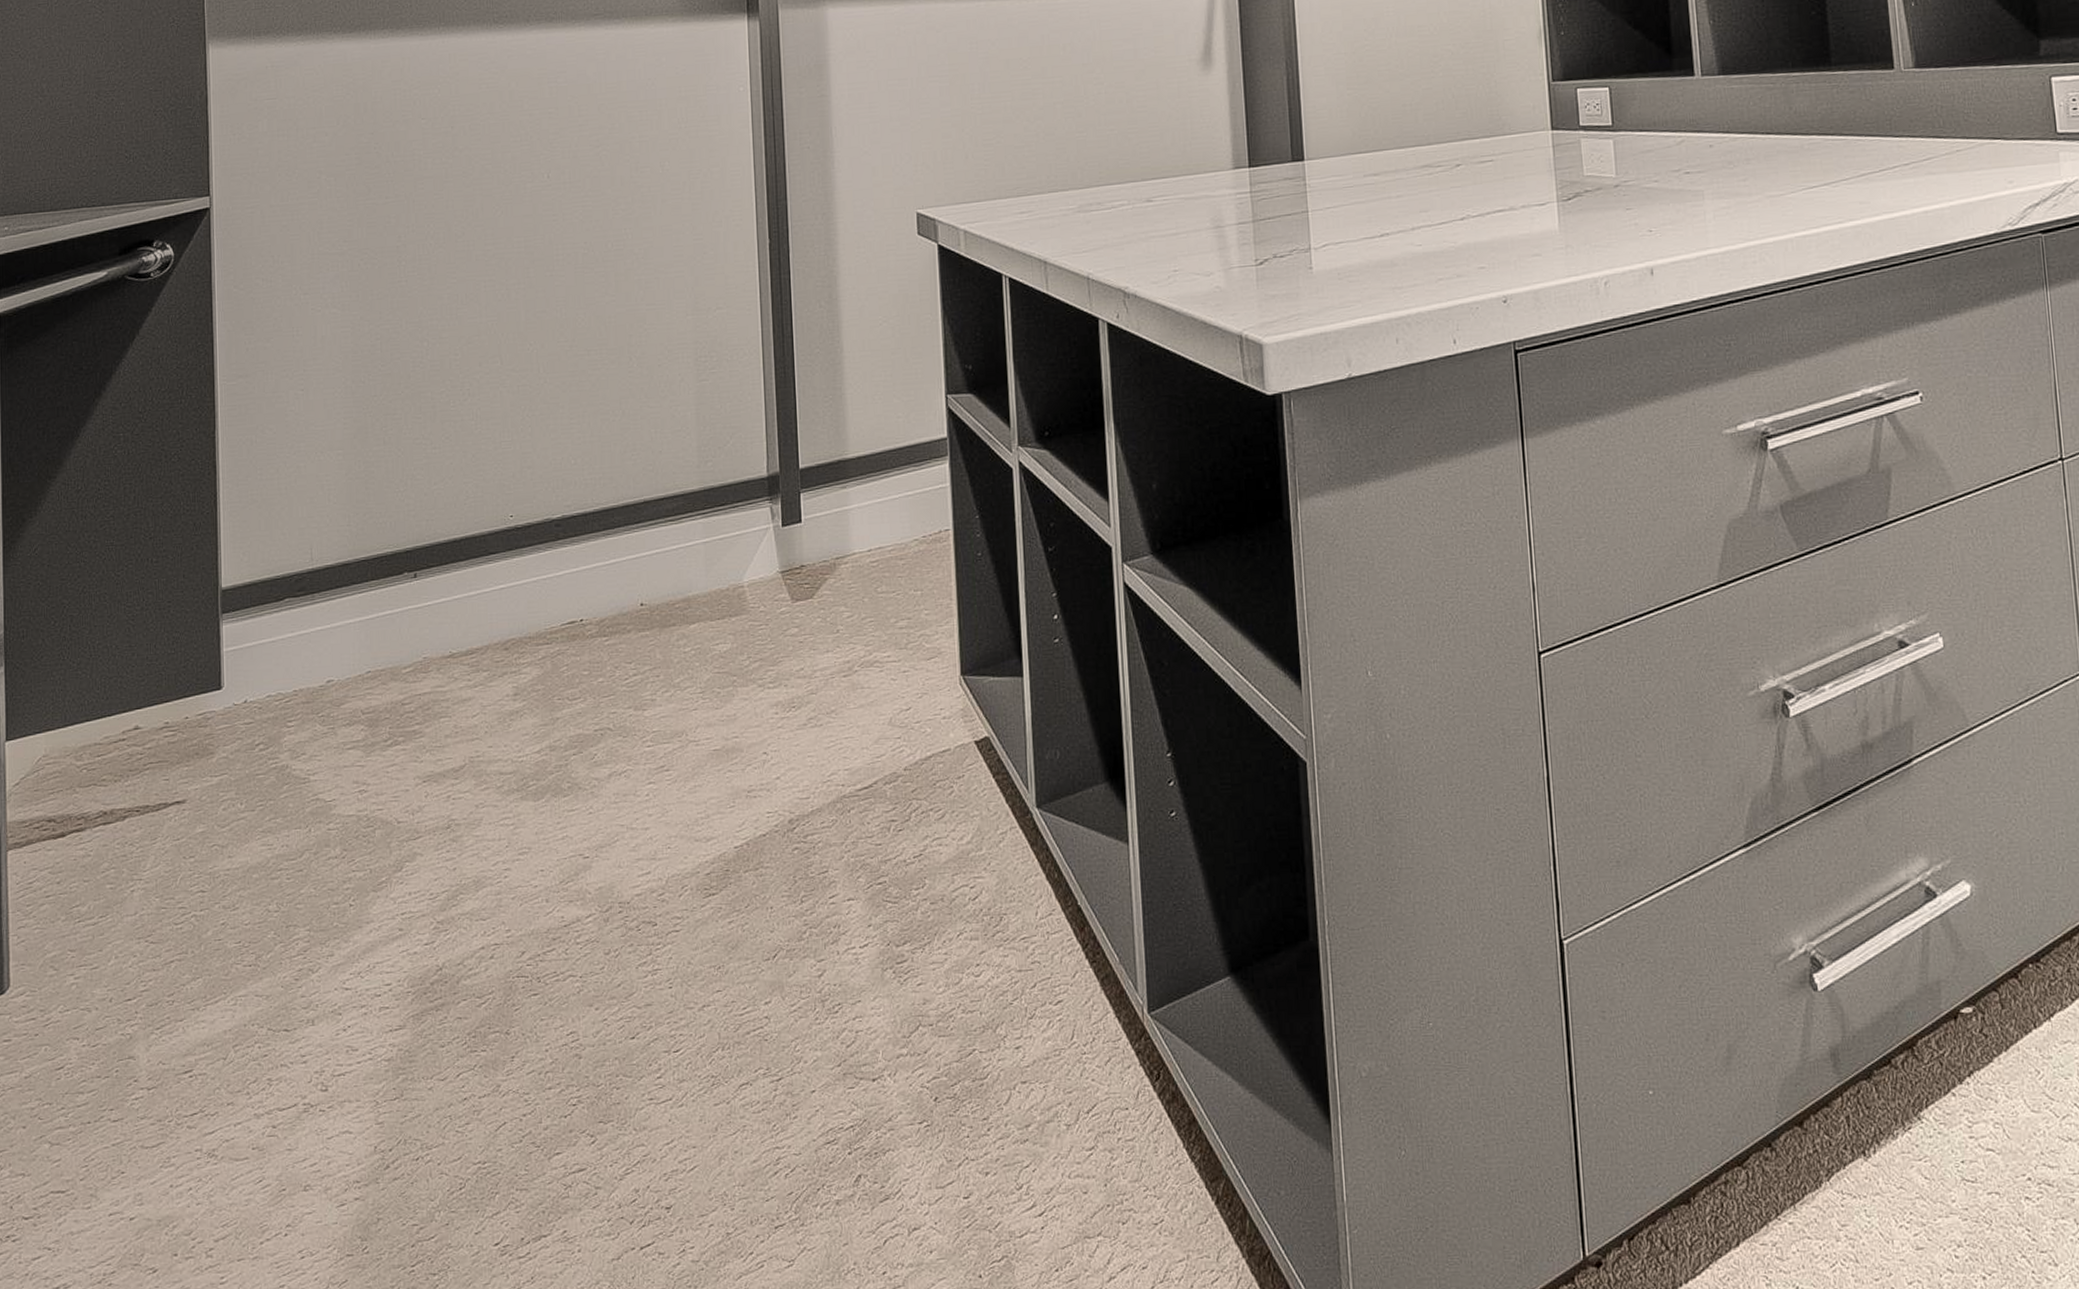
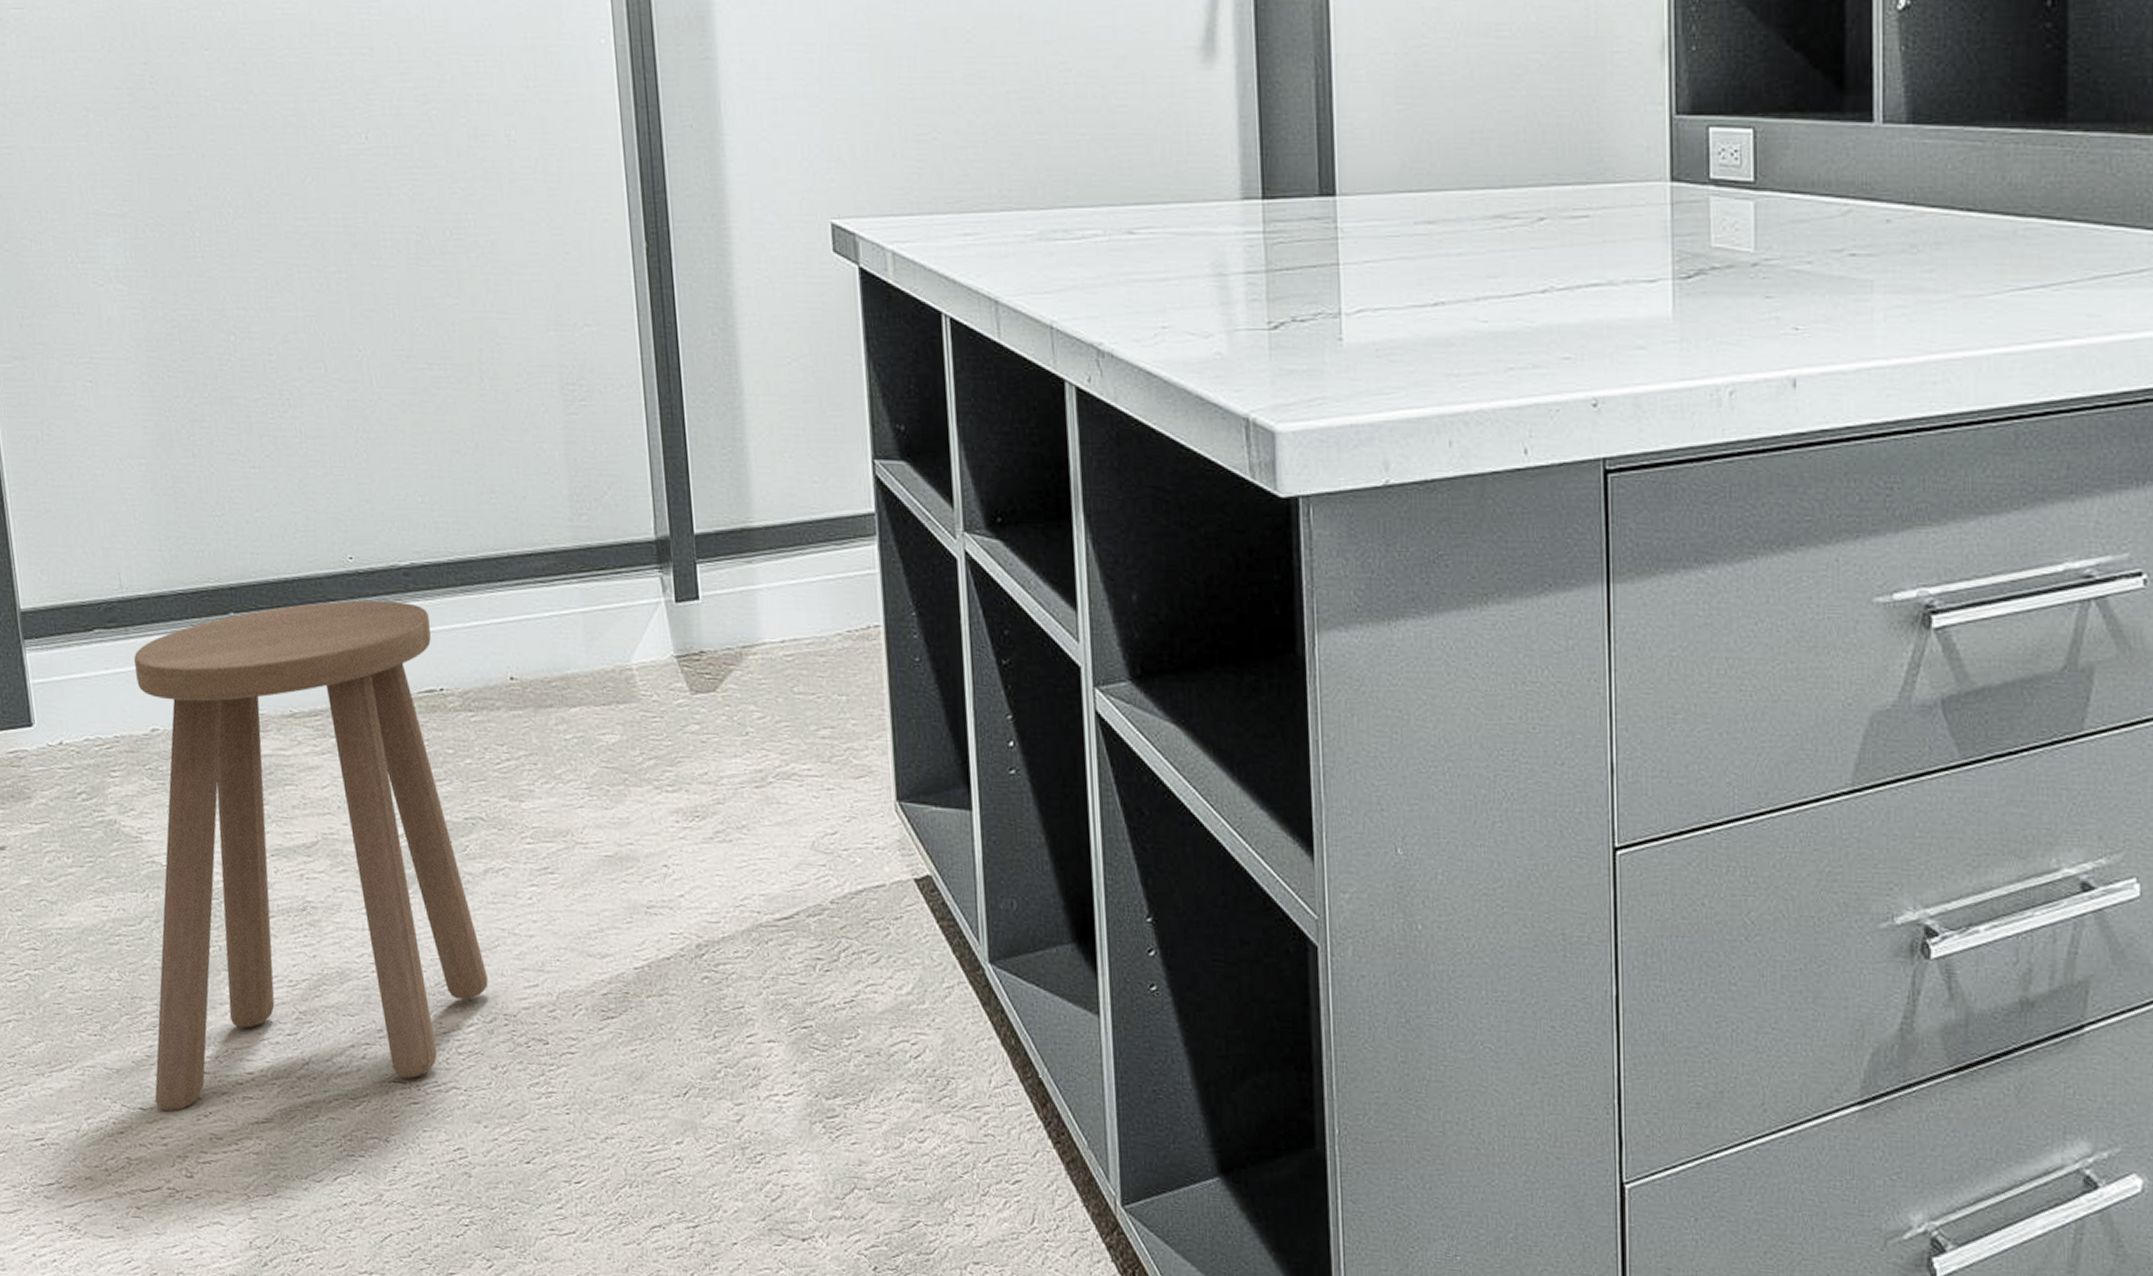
stool: none [299,548,607,1030] -> present [134,600,489,1112]

